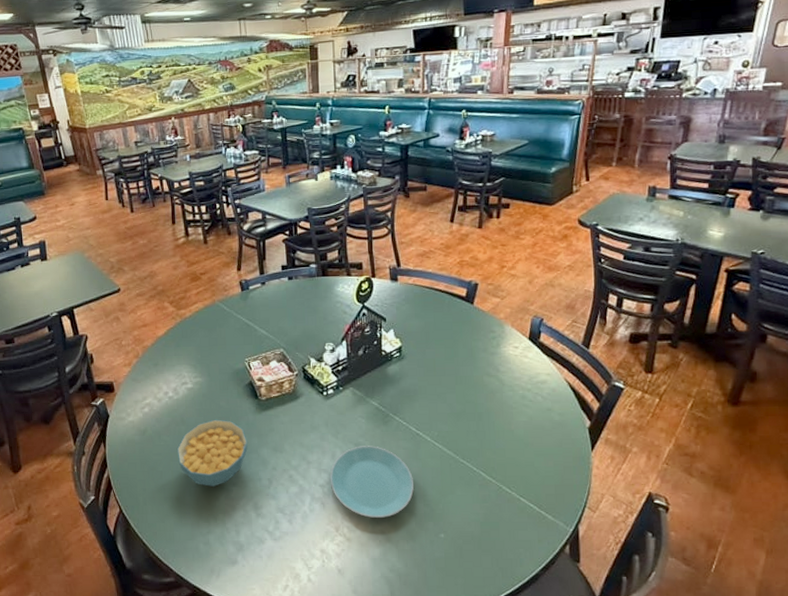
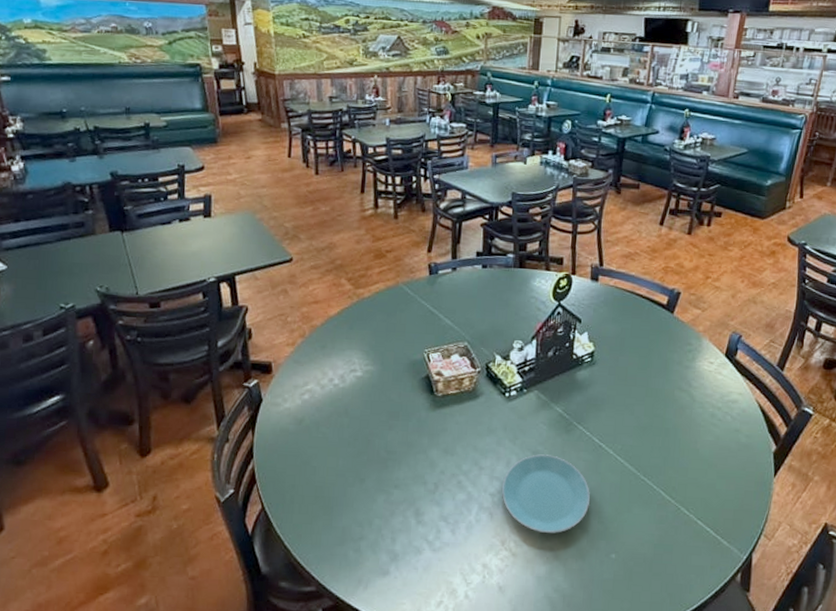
cereal bowl: present [177,419,248,487] -> none [336,413,416,488]

